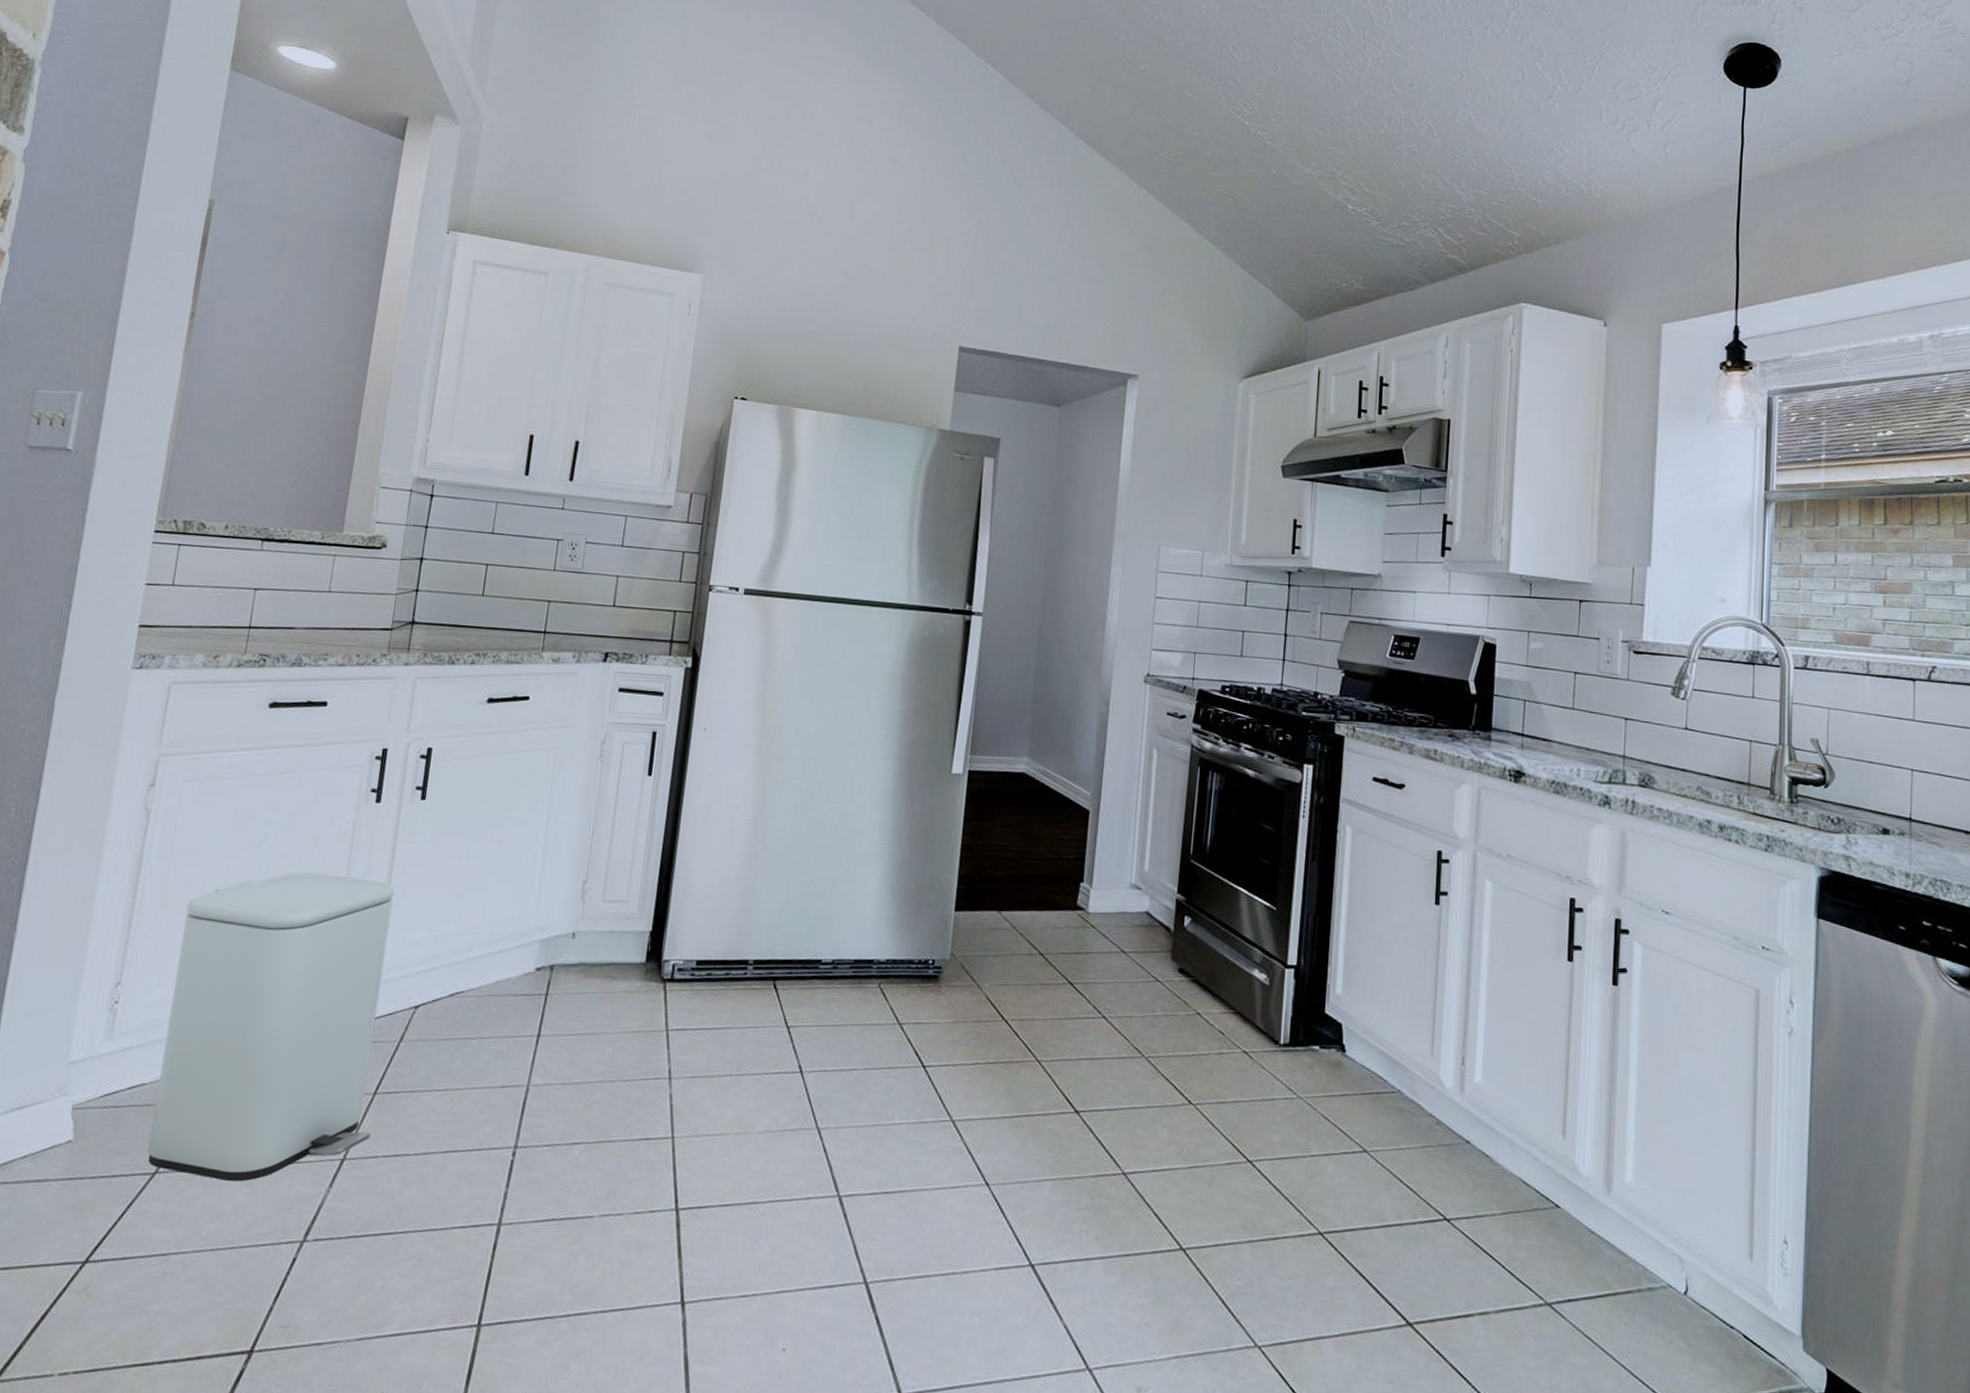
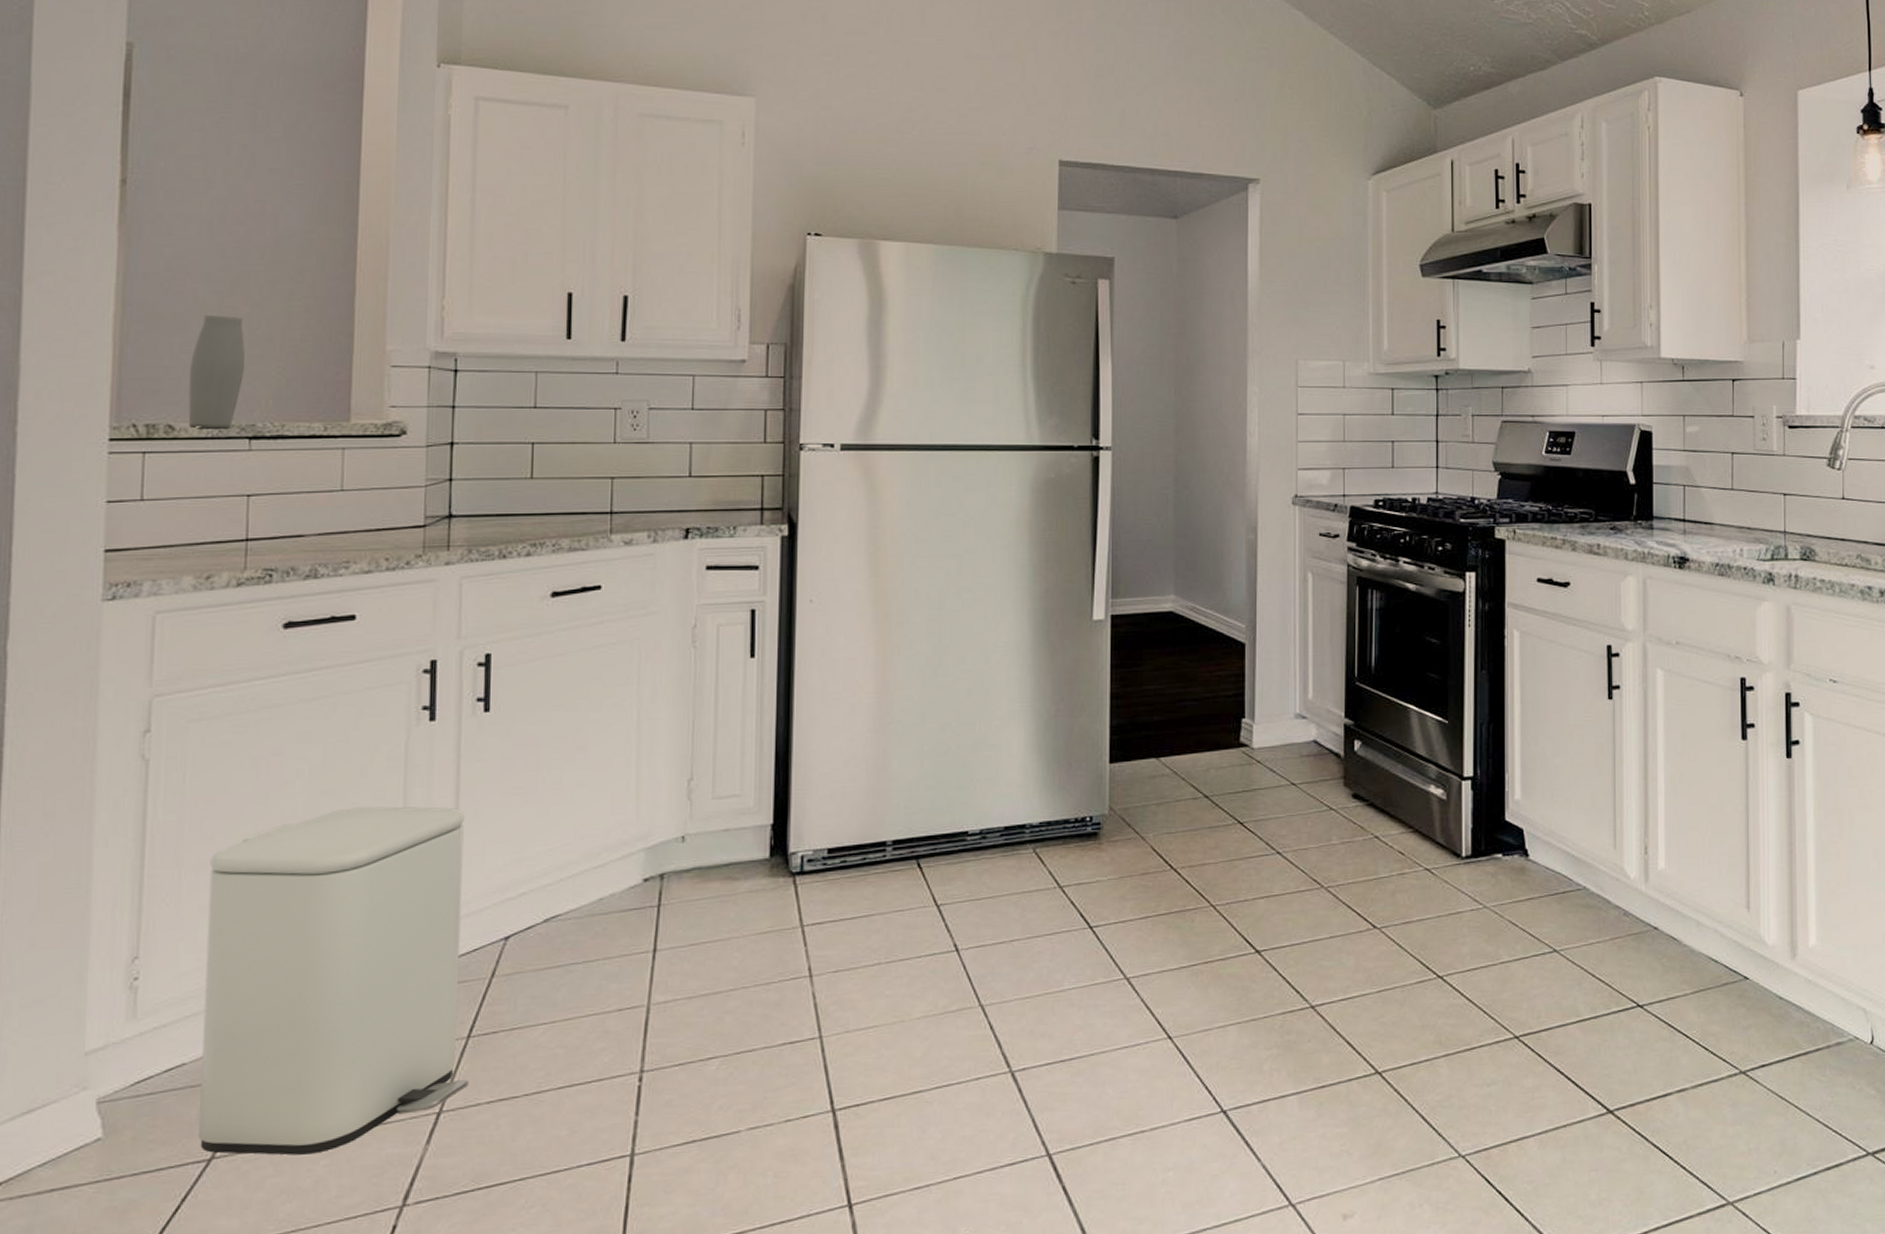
vase: none [217,431,270,530] -> present [188,314,246,429]

